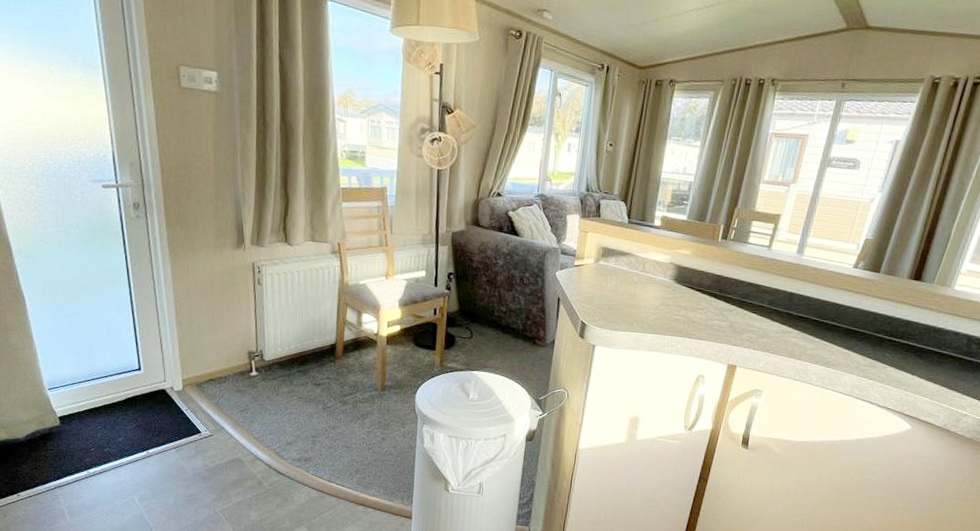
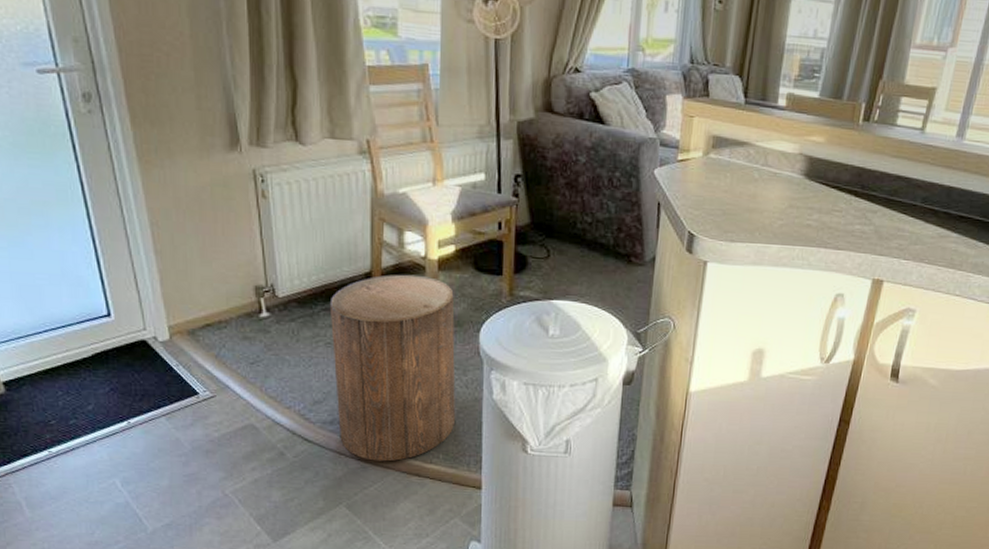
stool: none [303,346,398,493] -> present [329,274,456,462]

